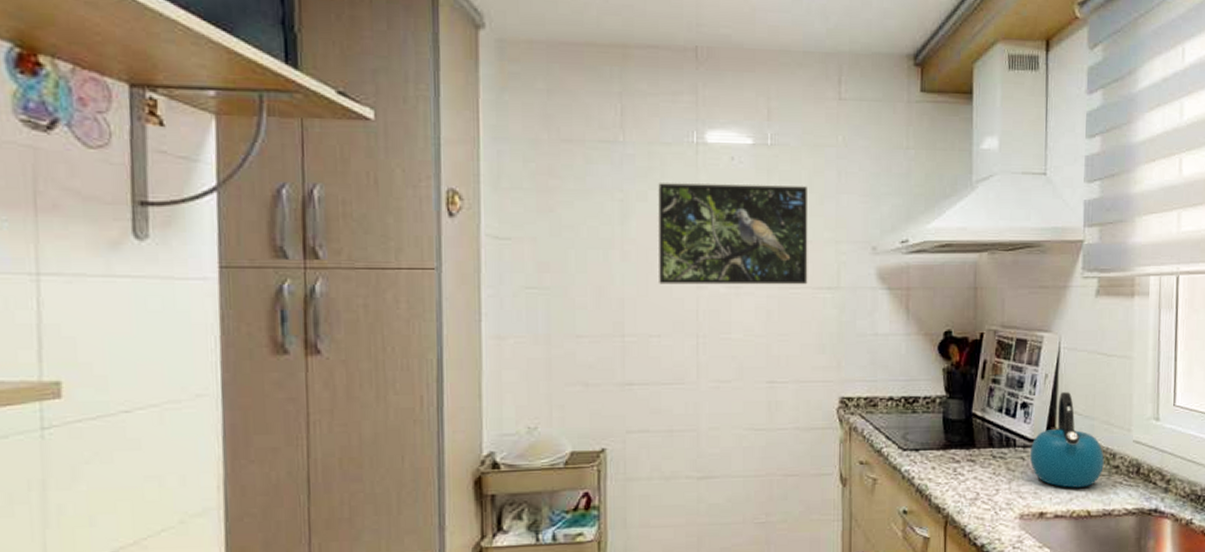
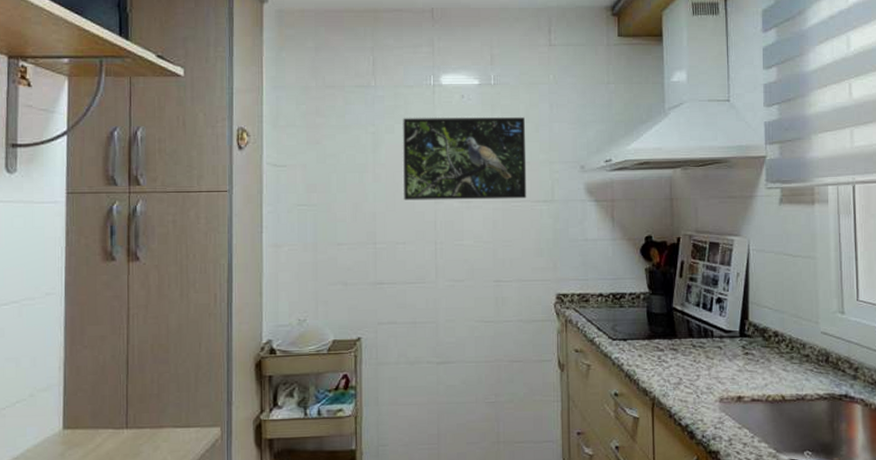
kettle: present [1029,392,1104,488] -> none [726,289,795,375]

